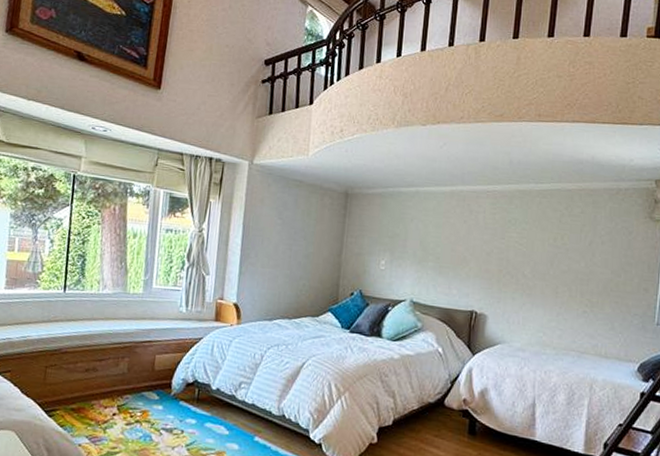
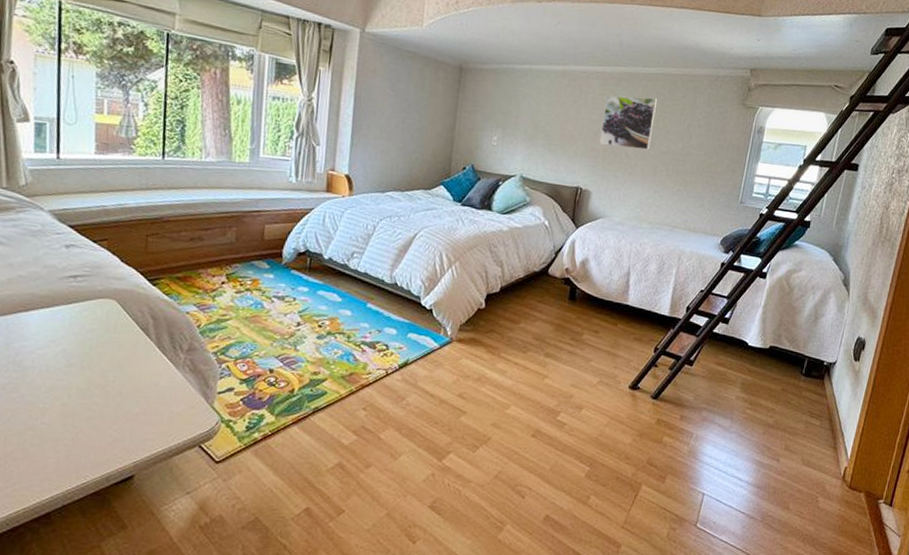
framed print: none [493,214,553,270] -> present [599,95,657,150]

